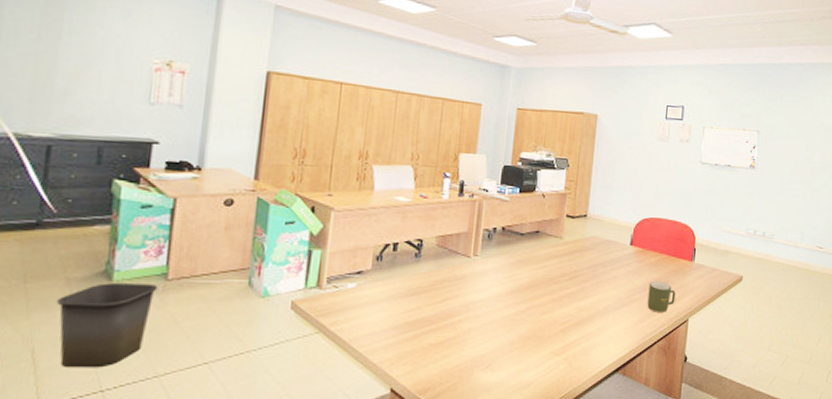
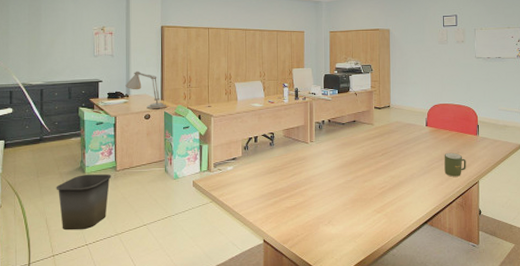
desk lamp: none [197,132,264,193] -> present [125,71,167,110]

